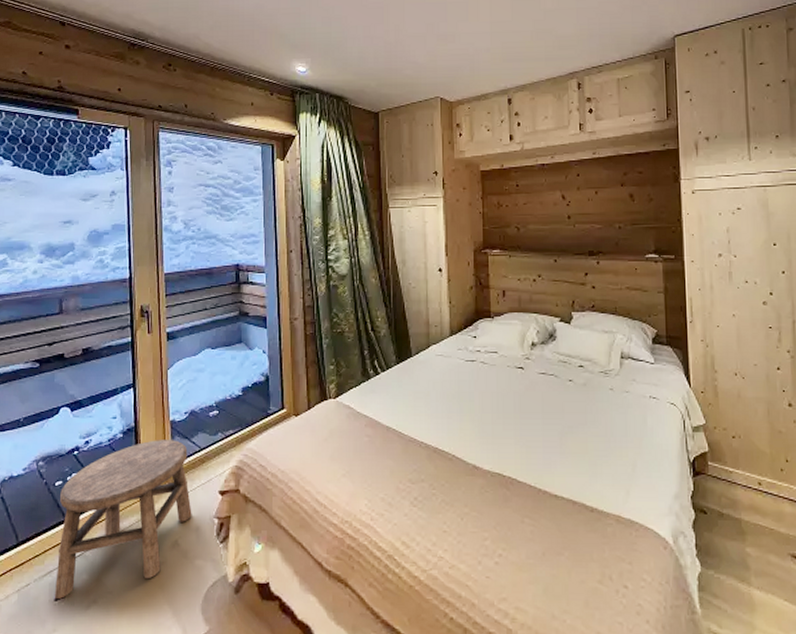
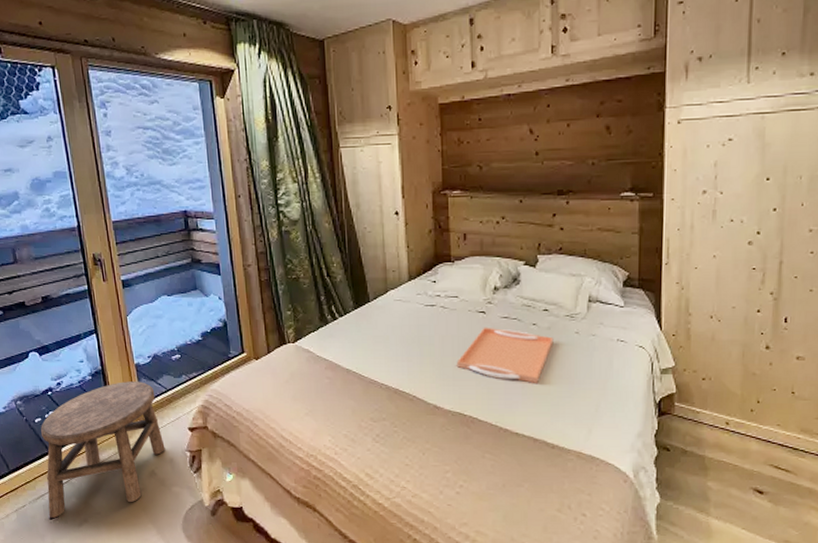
serving tray: none [496,383,590,441] -> present [456,327,554,383]

